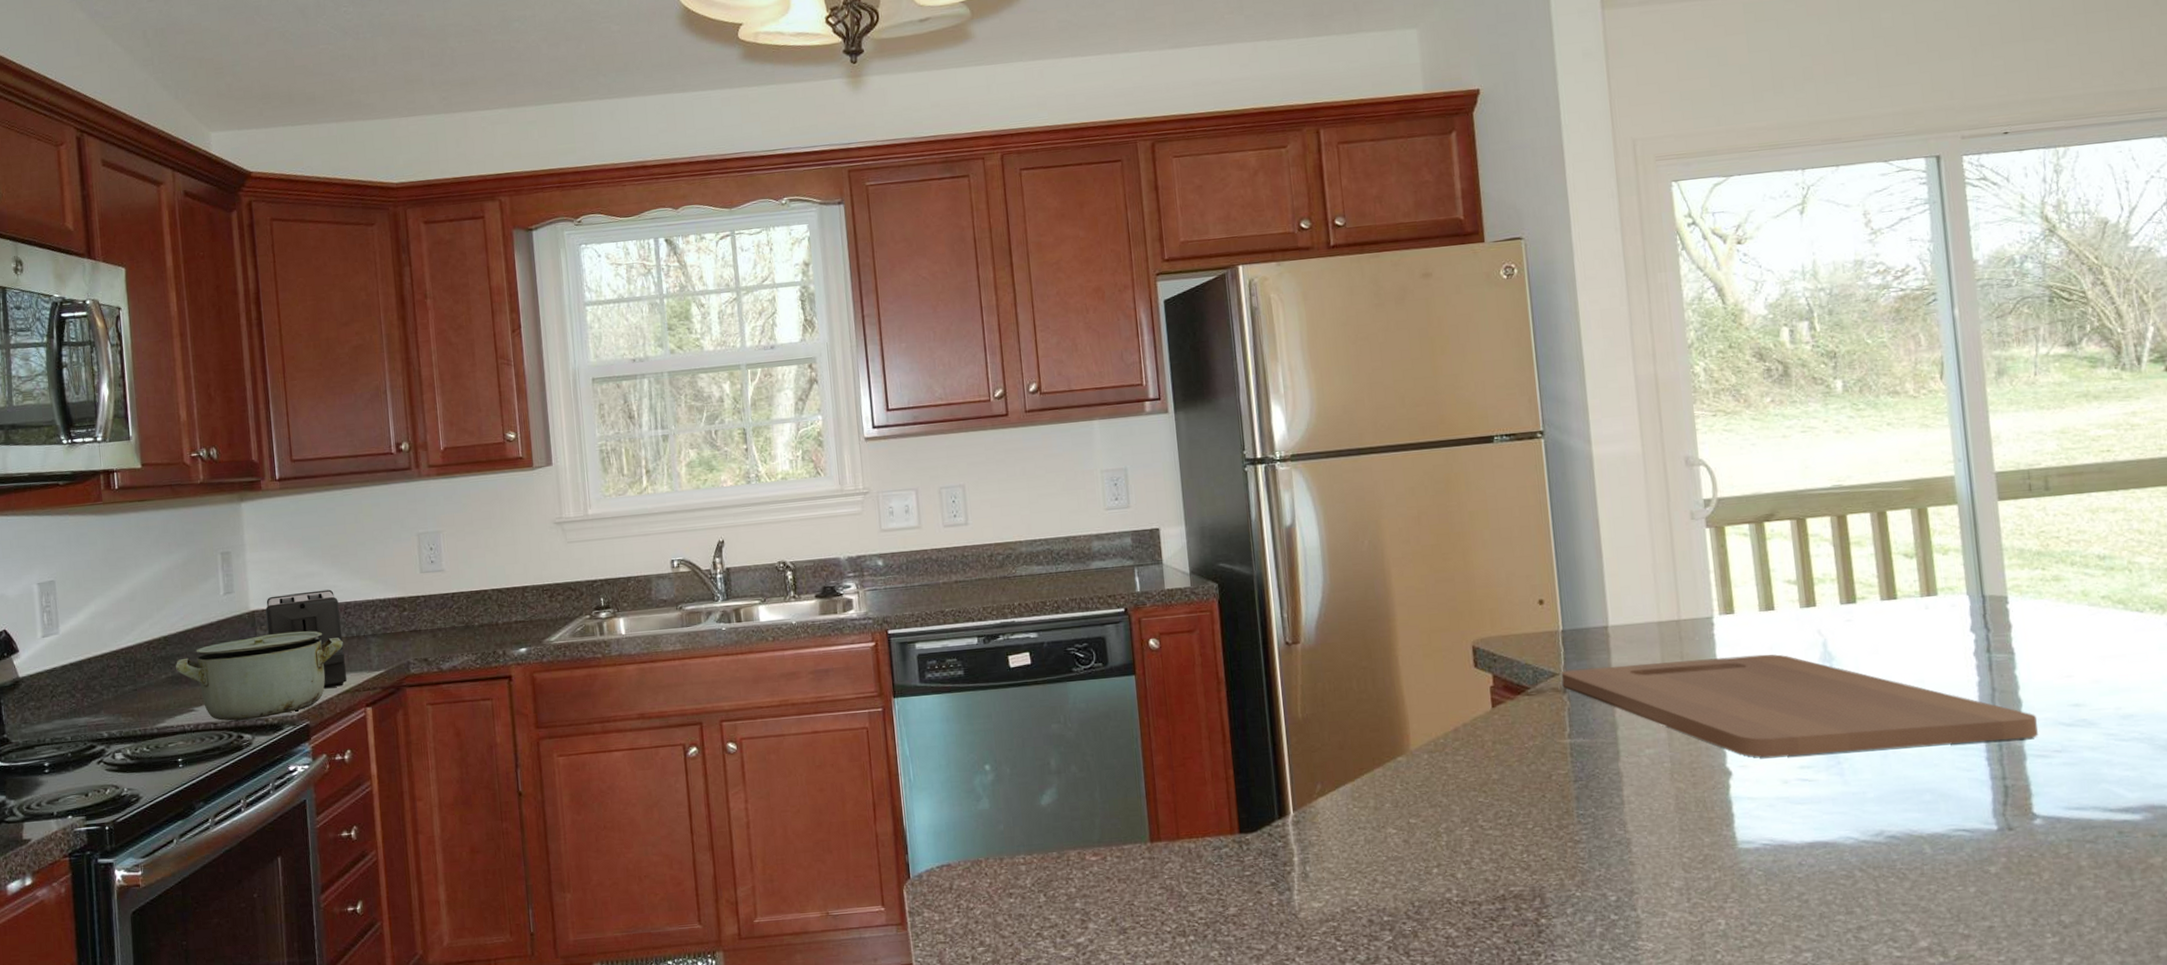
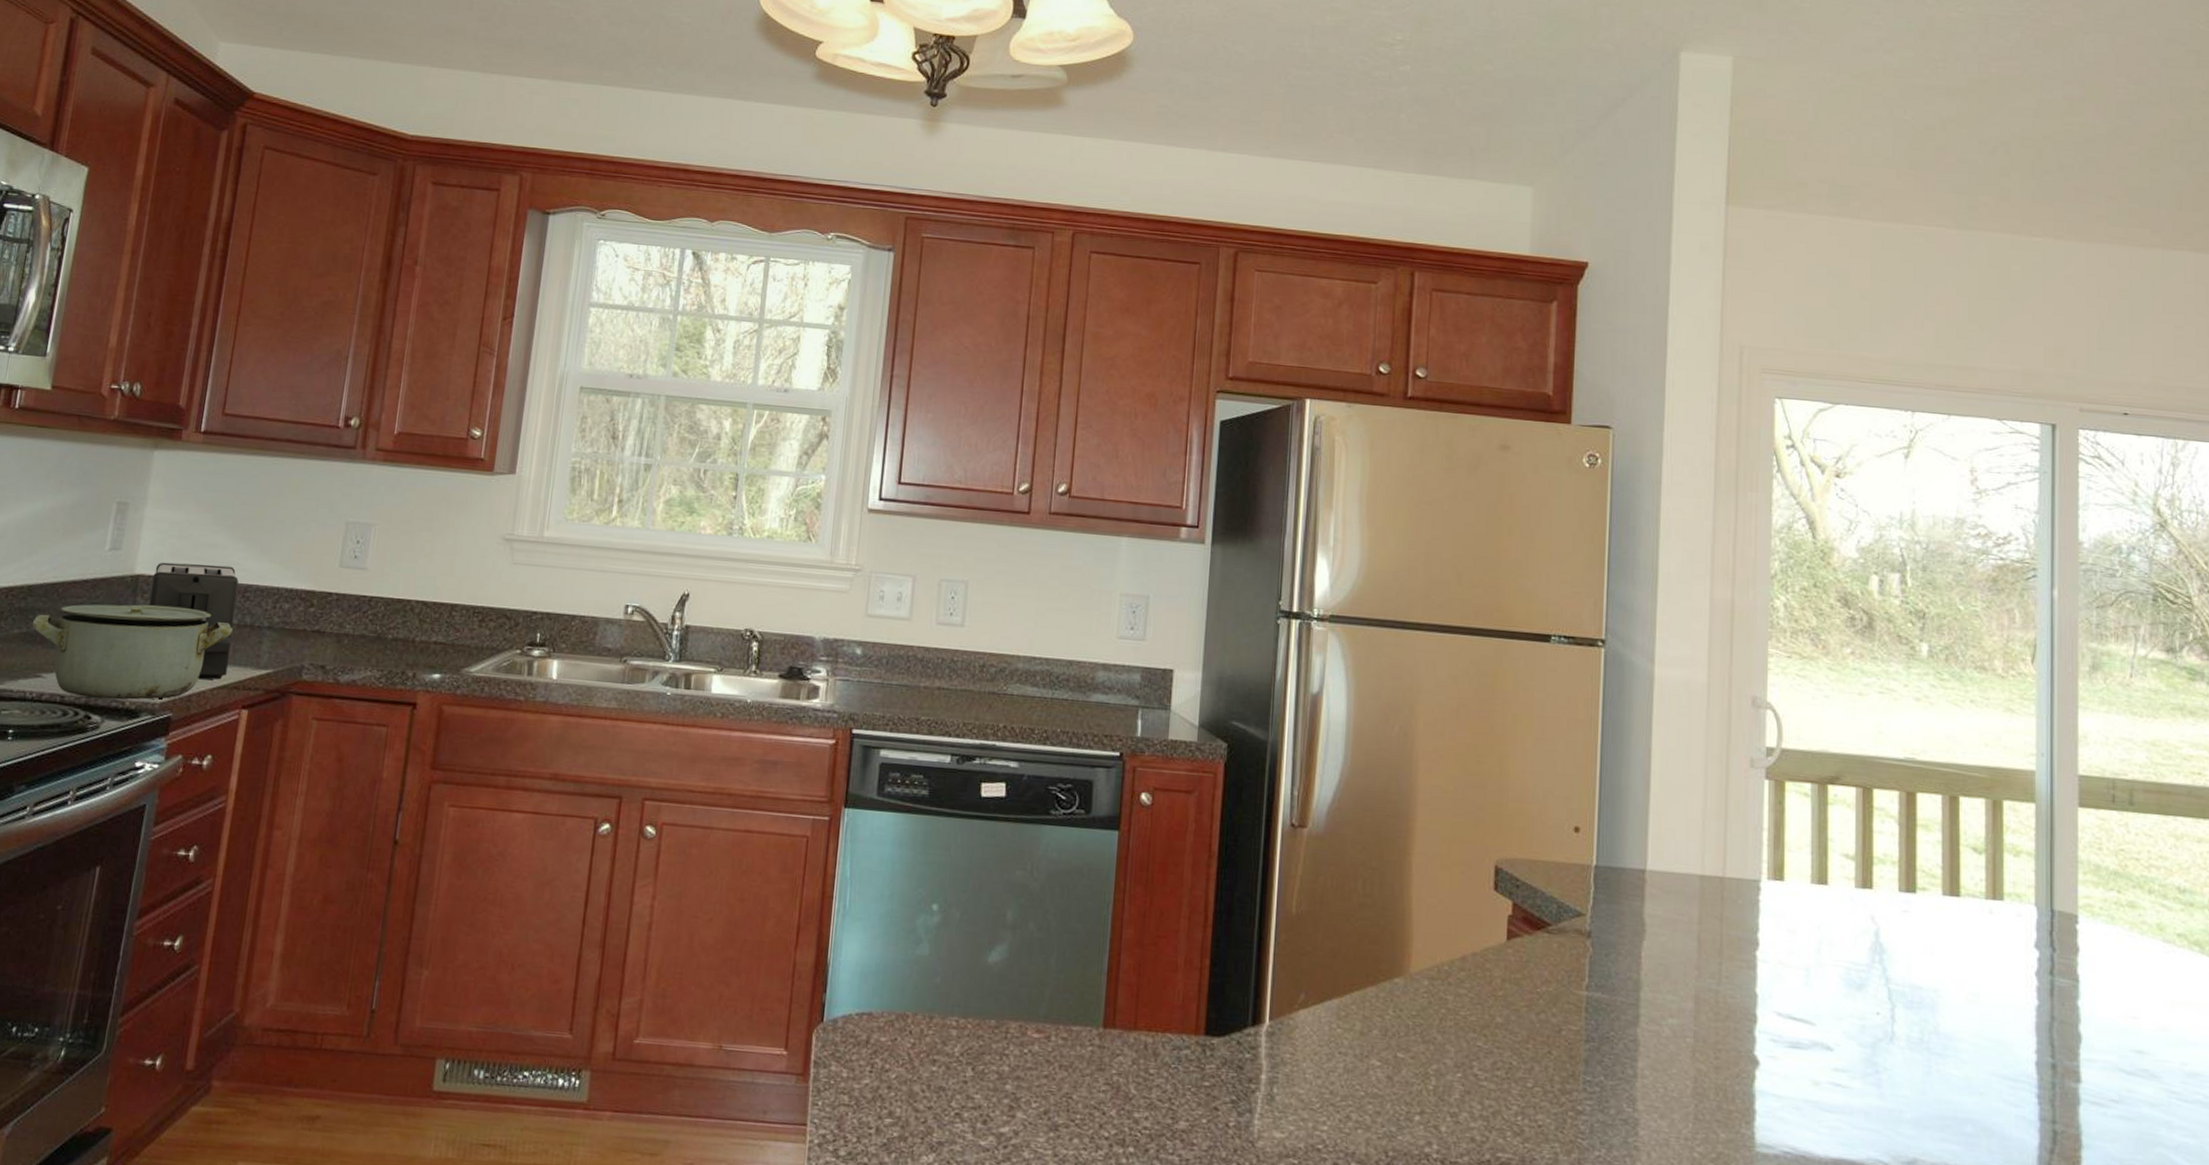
cutting board: present [1561,654,2038,758] -> none [1587,911,2095,1081]

